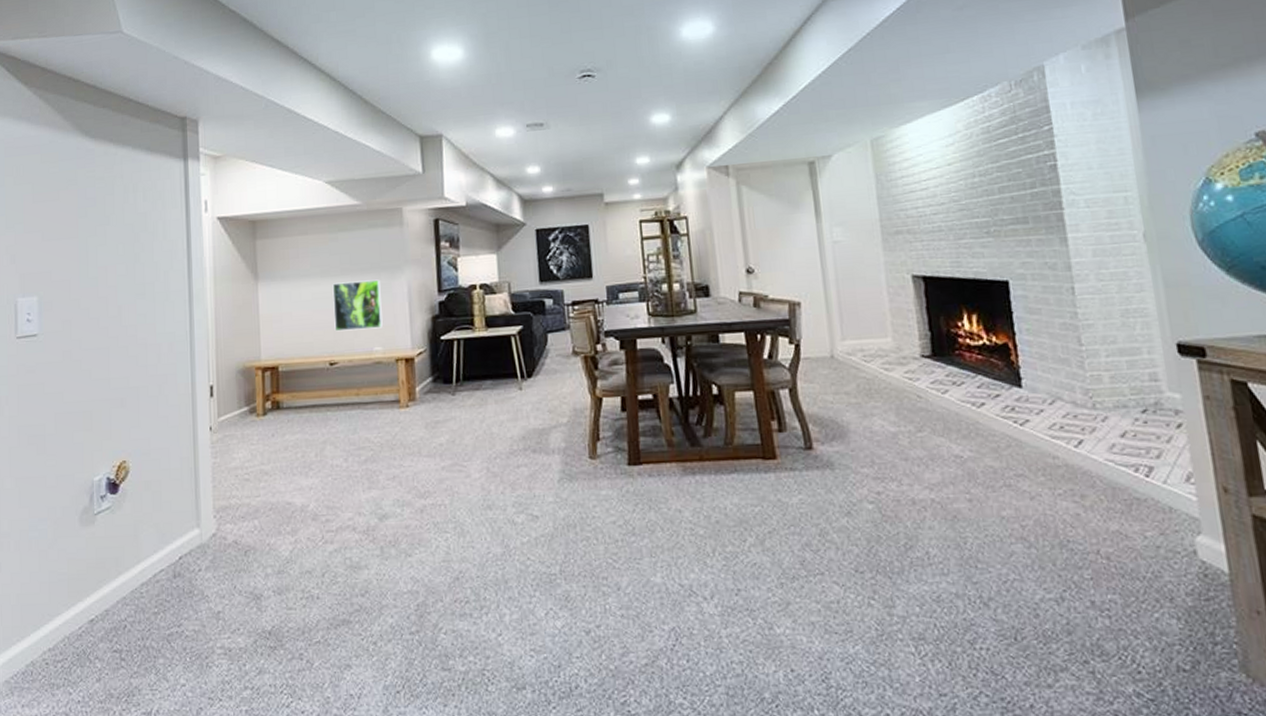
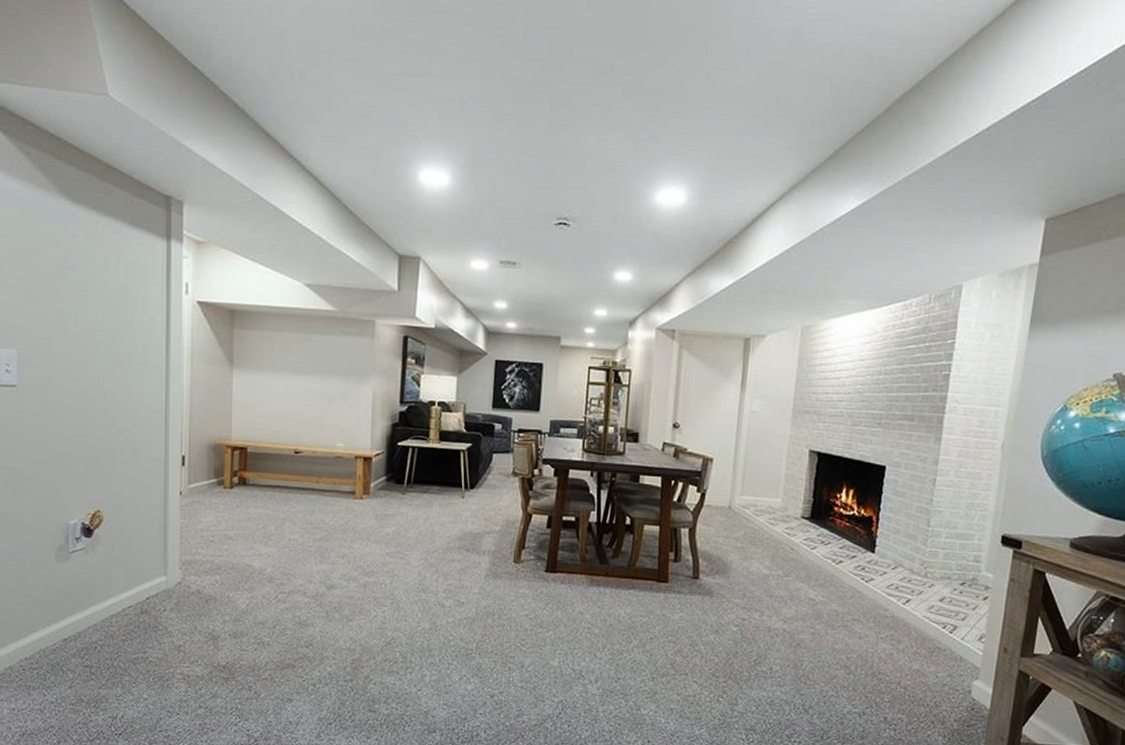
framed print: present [332,279,383,332] -> none [302,380,348,427]

